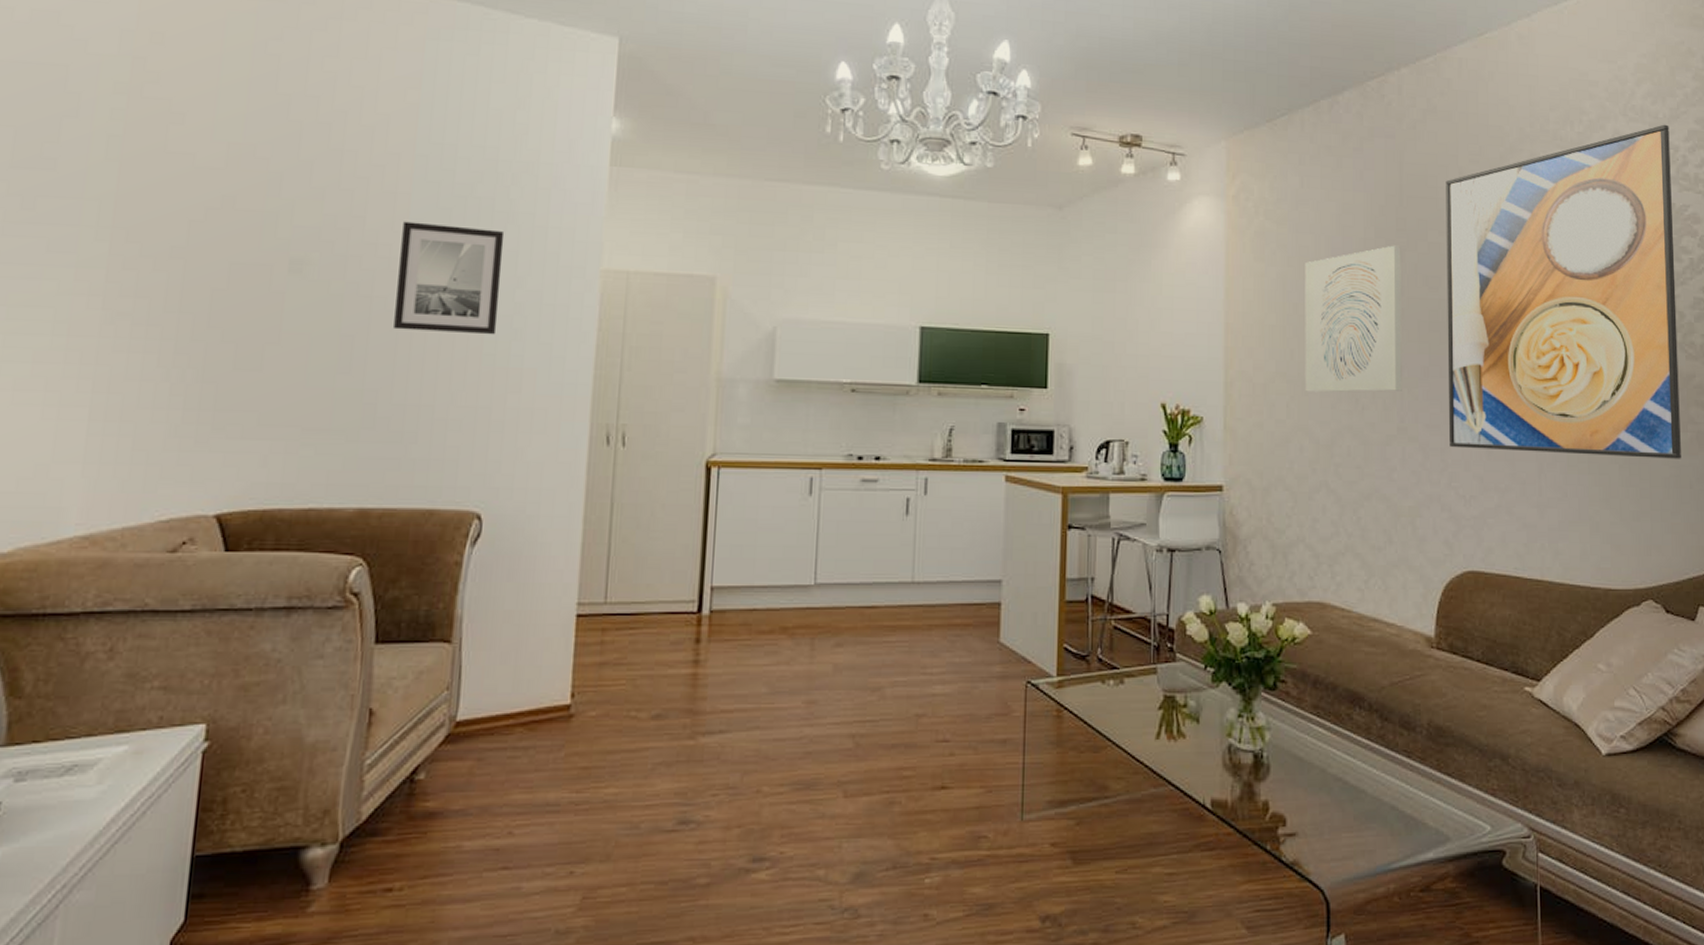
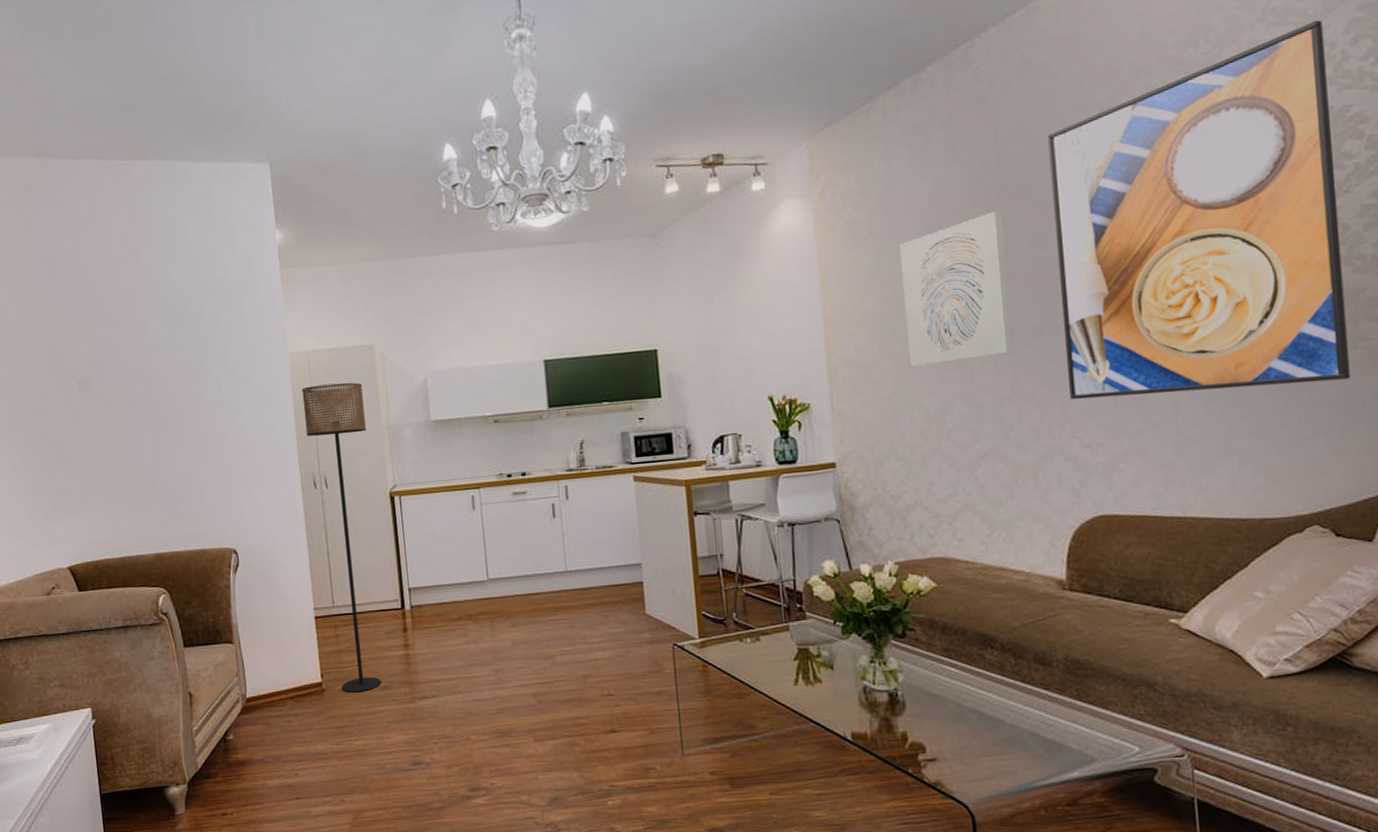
wall art: present [394,221,505,335] -> none [145,335,223,421]
floor lamp: none [597,315,692,722] -> present [302,382,382,693]

